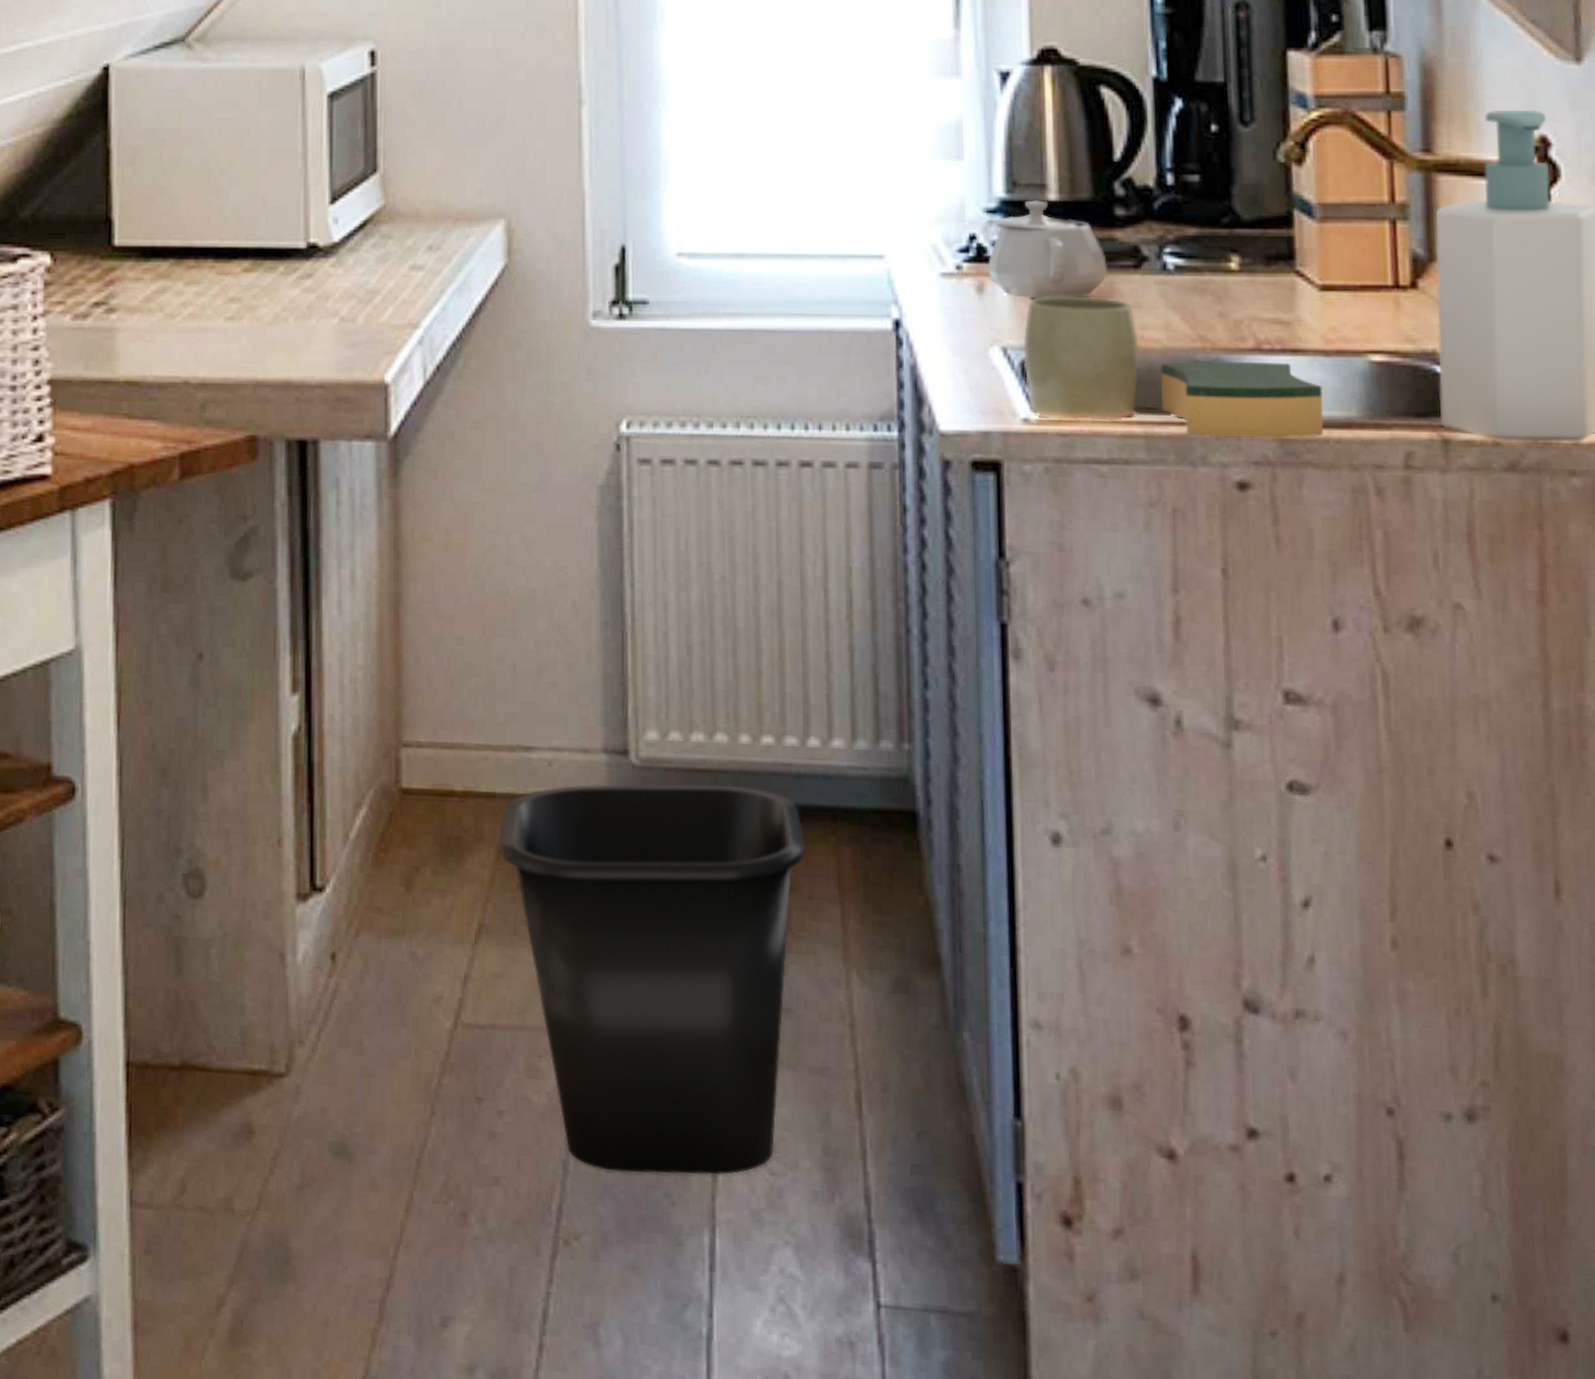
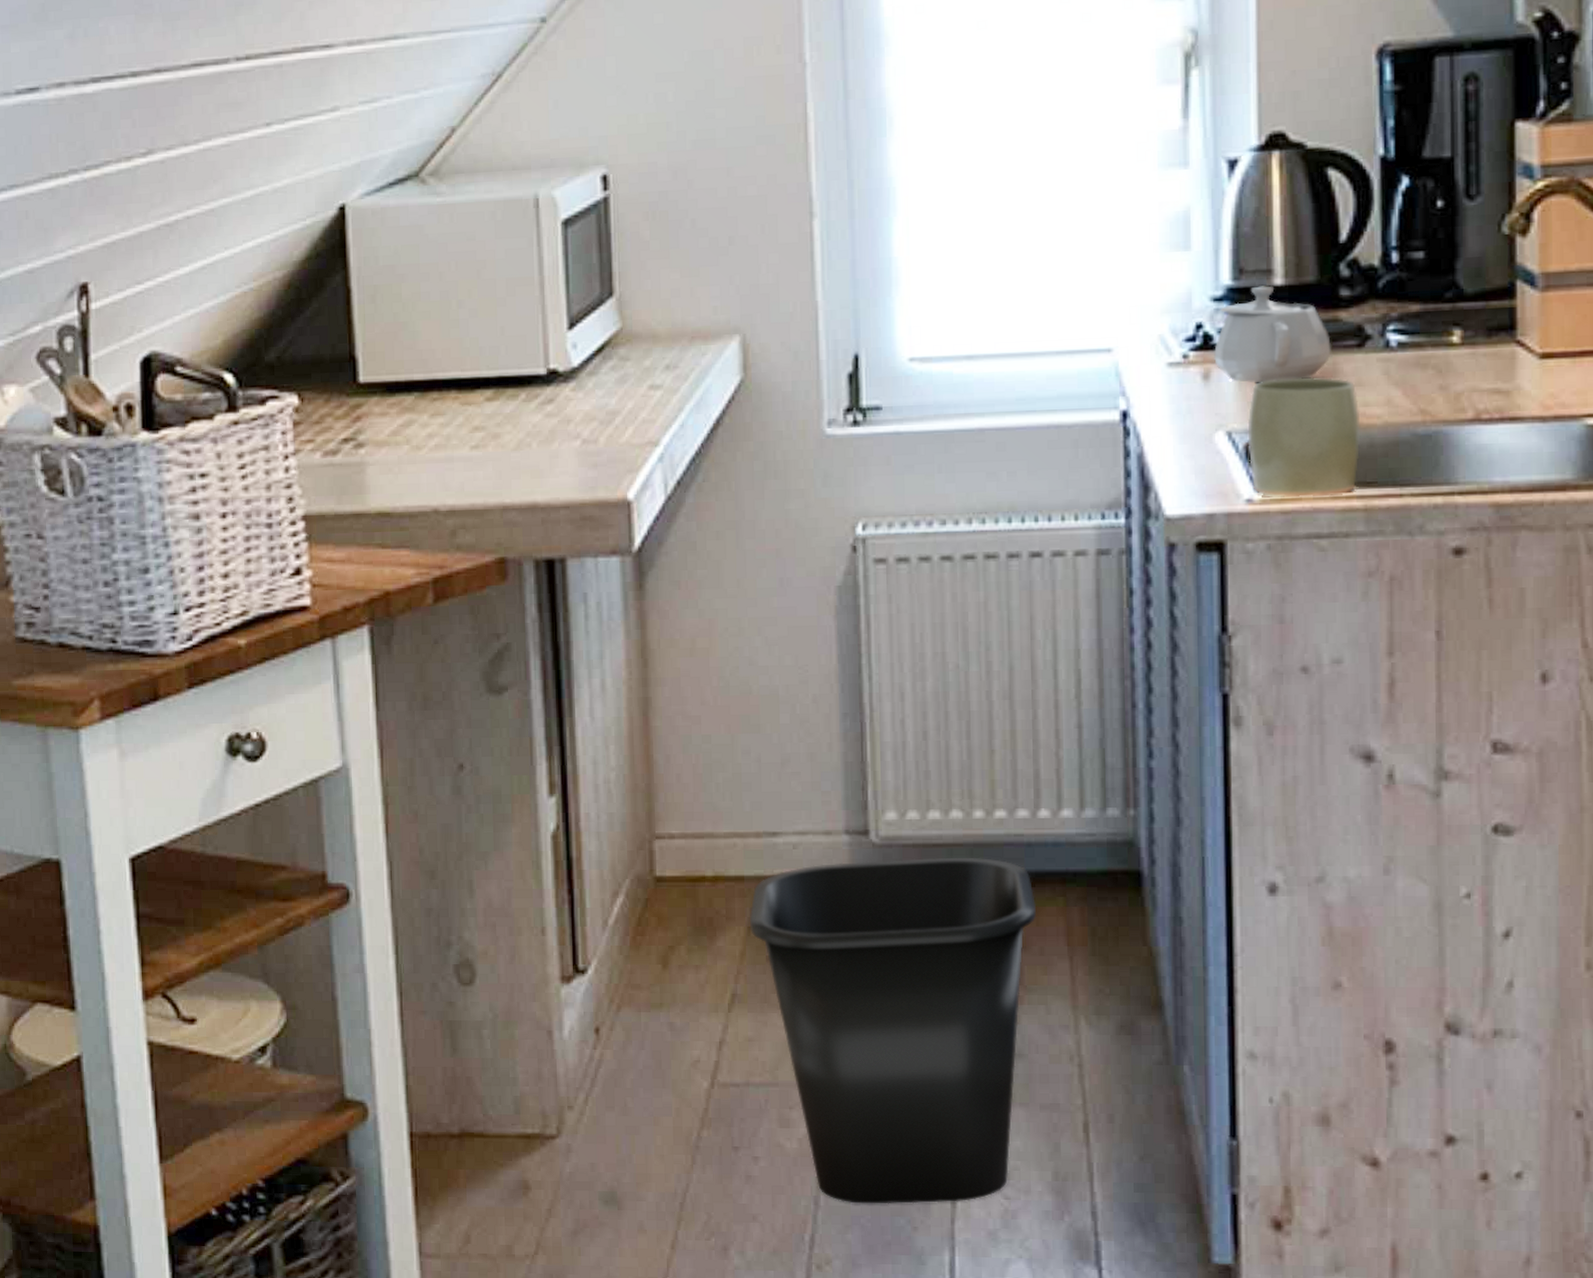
sponge: present [1160,361,1324,438] -> none [1381,431,1539,507]

